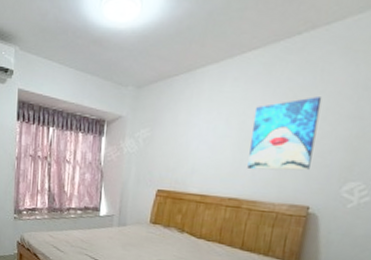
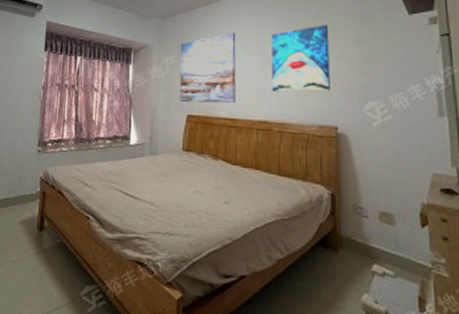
wall art: none [150,104,216,180] -> present [179,32,236,104]

